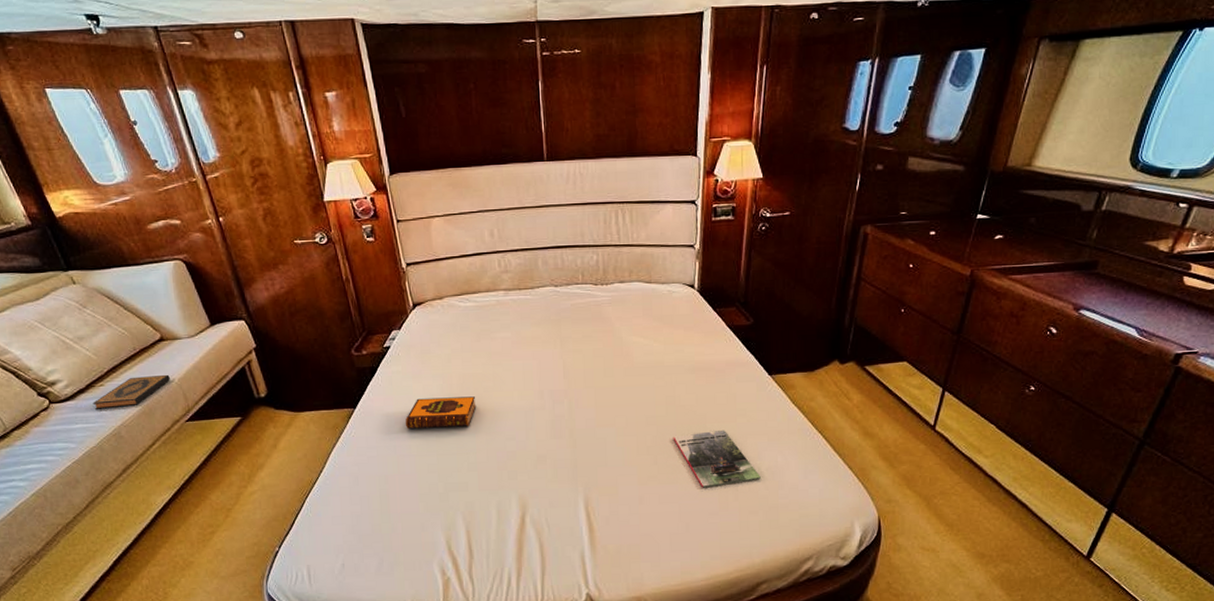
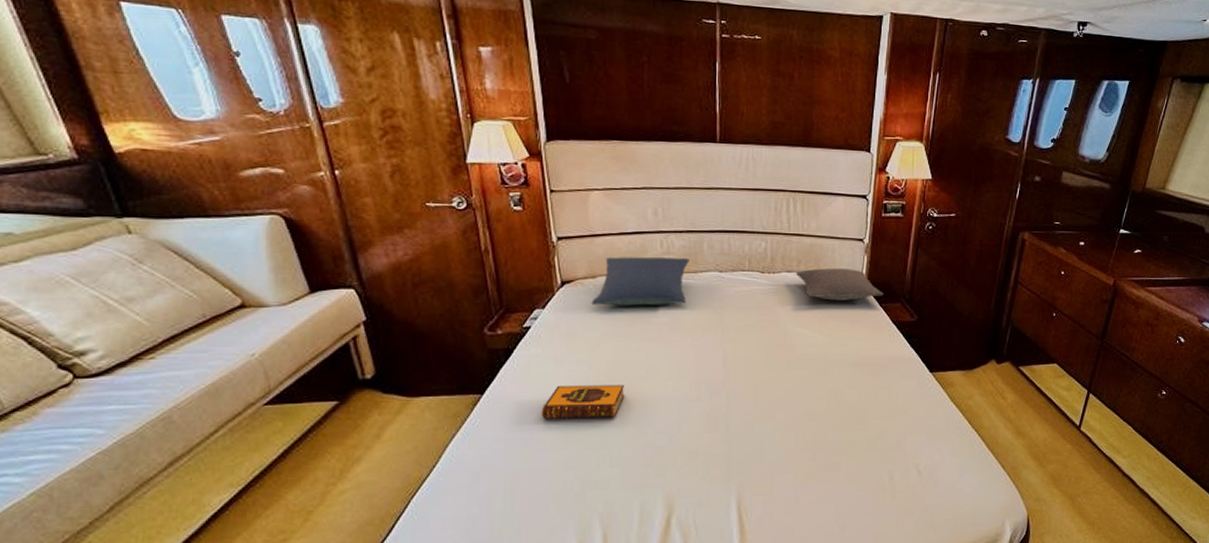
hardback book: present [92,374,170,409] -> none [136,348,248,387]
pillow: none [440,275,526,325] -> present [591,257,689,306]
pillow: none [628,275,717,308] -> present [796,268,884,301]
magazine: present [673,429,761,488] -> none [833,426,918,487]

